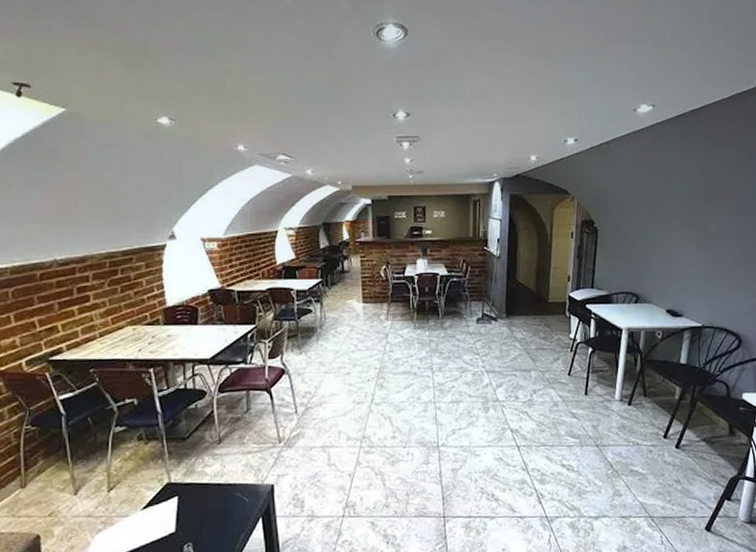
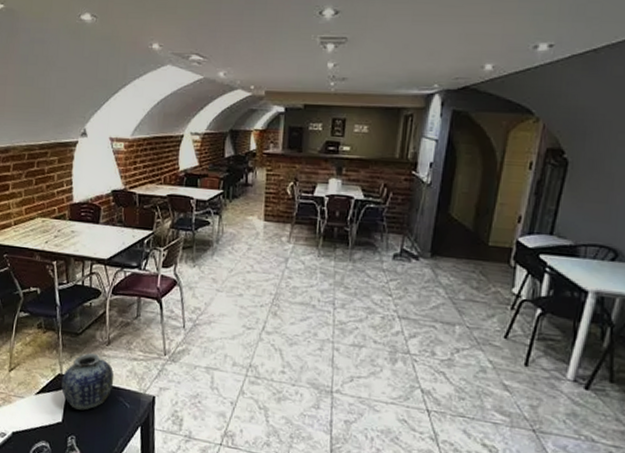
vase: none [171,455,229,515] -> present [61,353,115,410]

